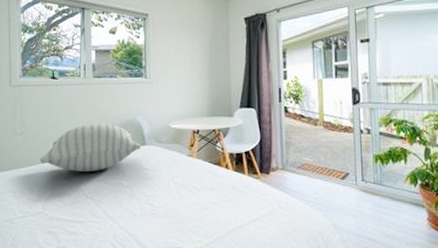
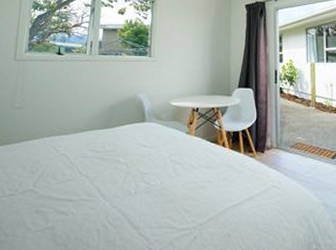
pillow: present [40,124,142,172] -> none [36,100,142,148]

